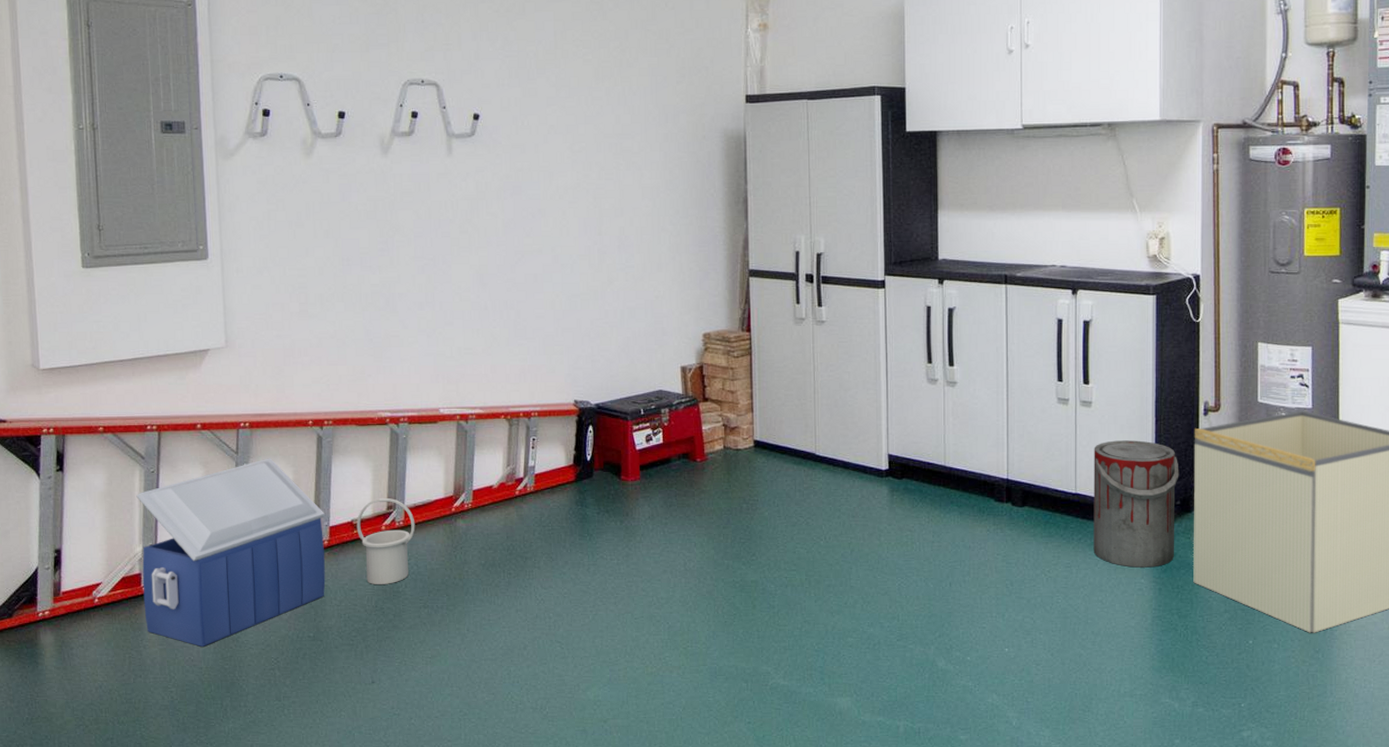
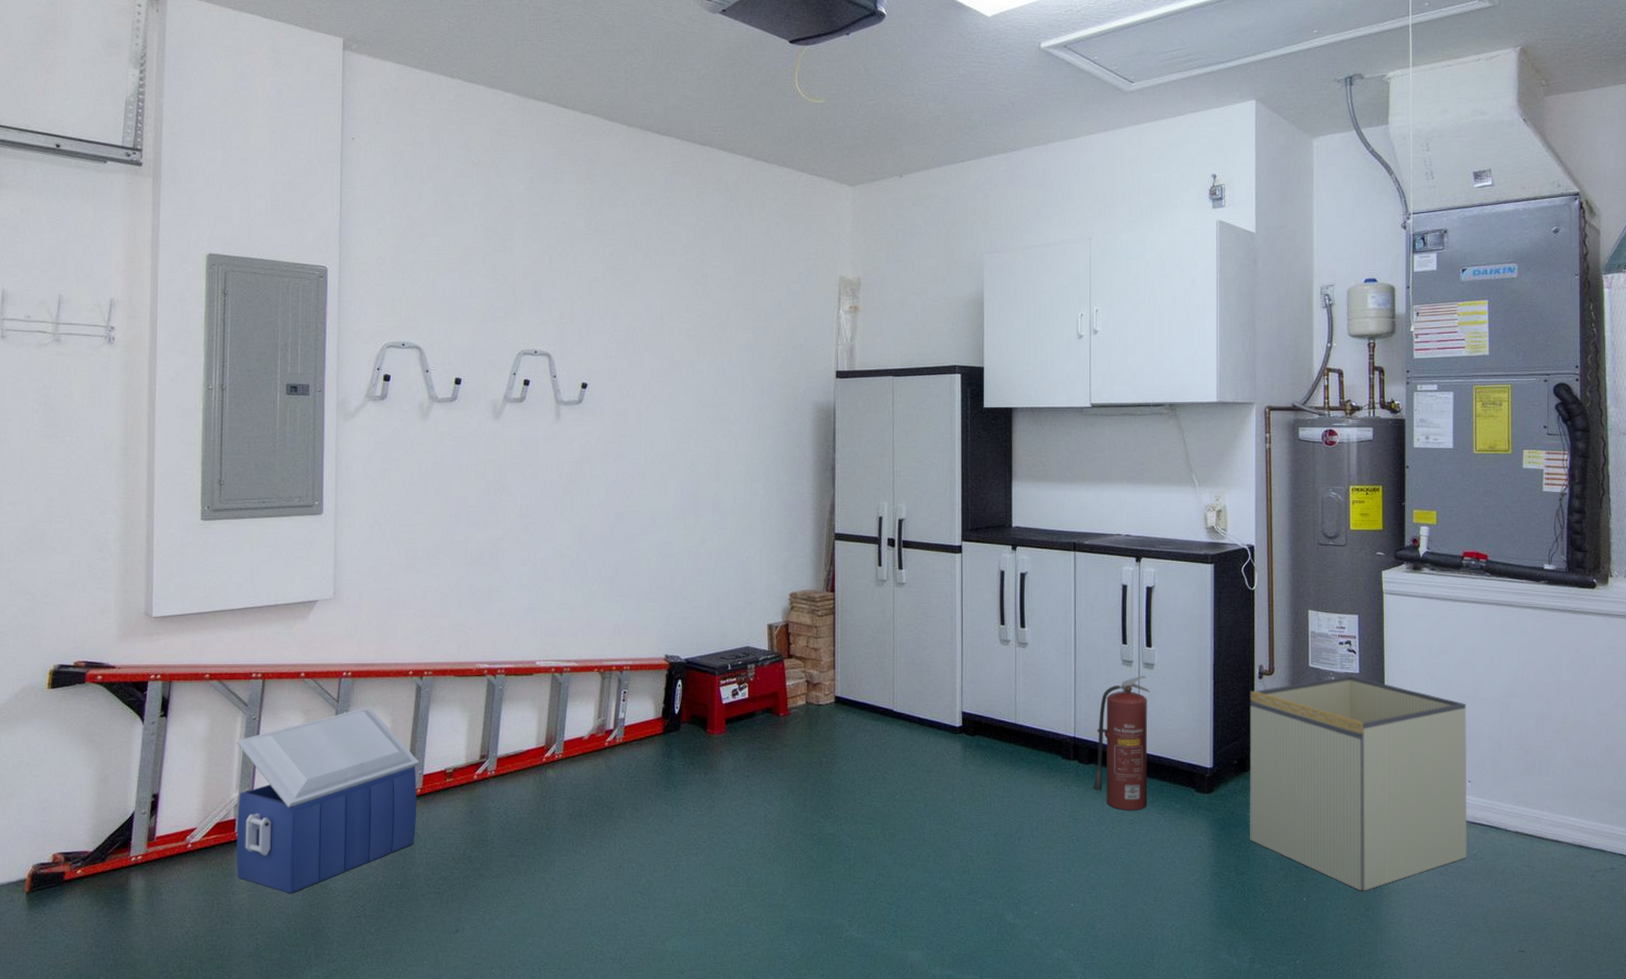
bucket: present [356,498,416,584] -> none [449,748,507,833]
fire extinguisher: none [1028,414,1088,554] -> present [1093,676,1150,811]
paint can: present [1093,440,1179,568] -> none [1155,701,1236,825]

